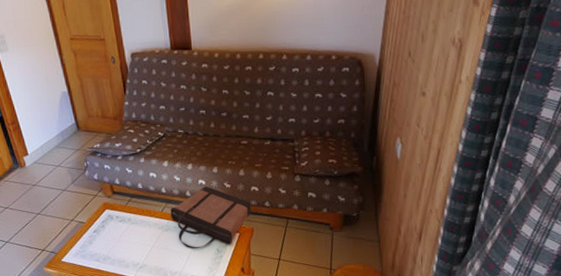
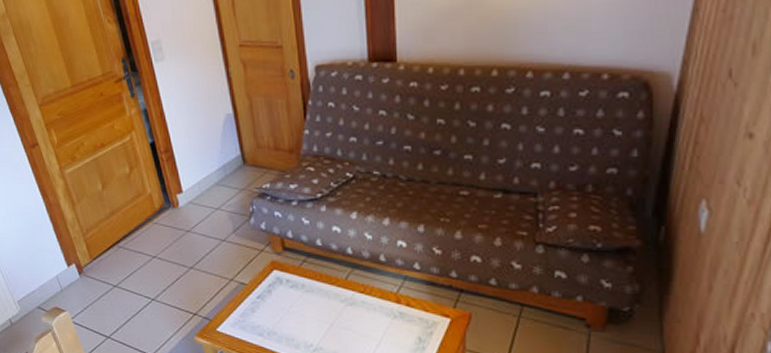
shopping bag: present [170,186,252,249] -> none [357,250,470,334]

